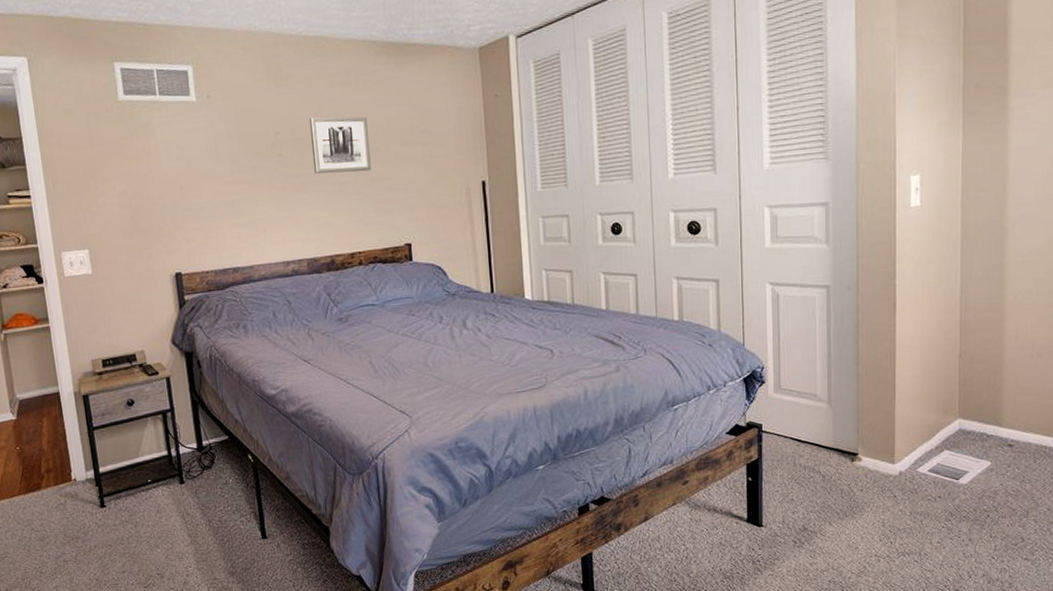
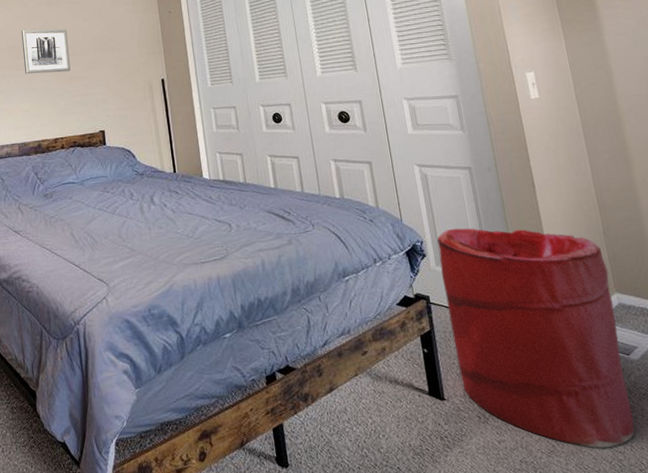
laundry hamper: none [779,352,955,567] -> present [437,228,635,448]

